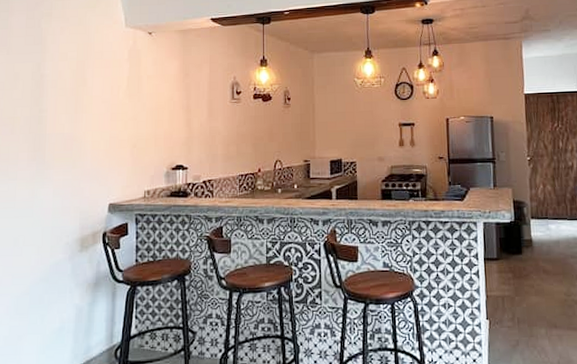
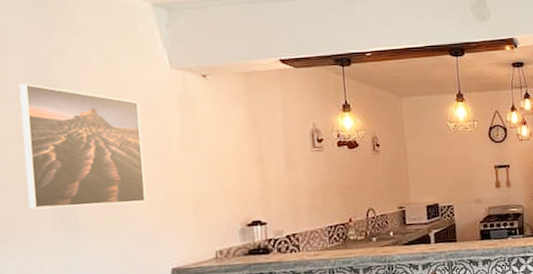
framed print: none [12,39,100,144] -> present [19,83,146,210]

